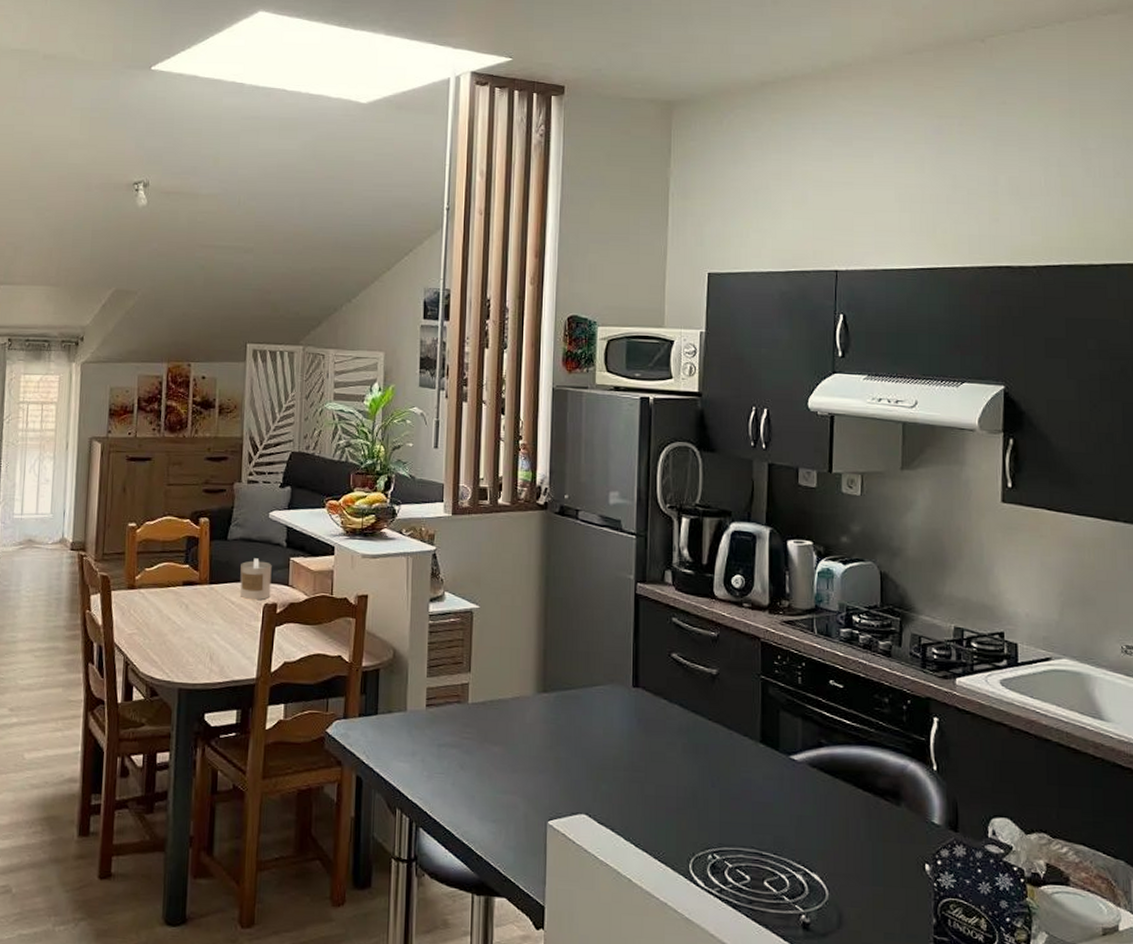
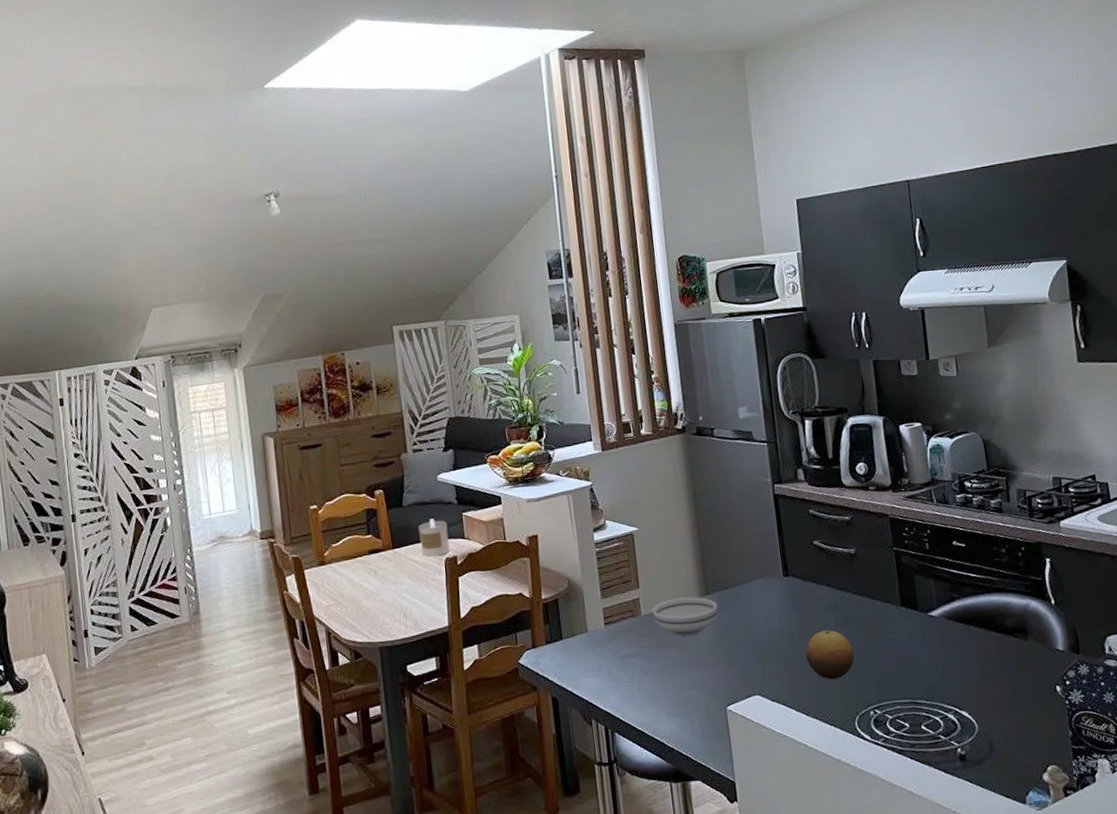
bowl: none [480,691,554,735] -> present [651,597,718,636]
fruit: none [644,755,699,812] -> present [805,630,855,680]

